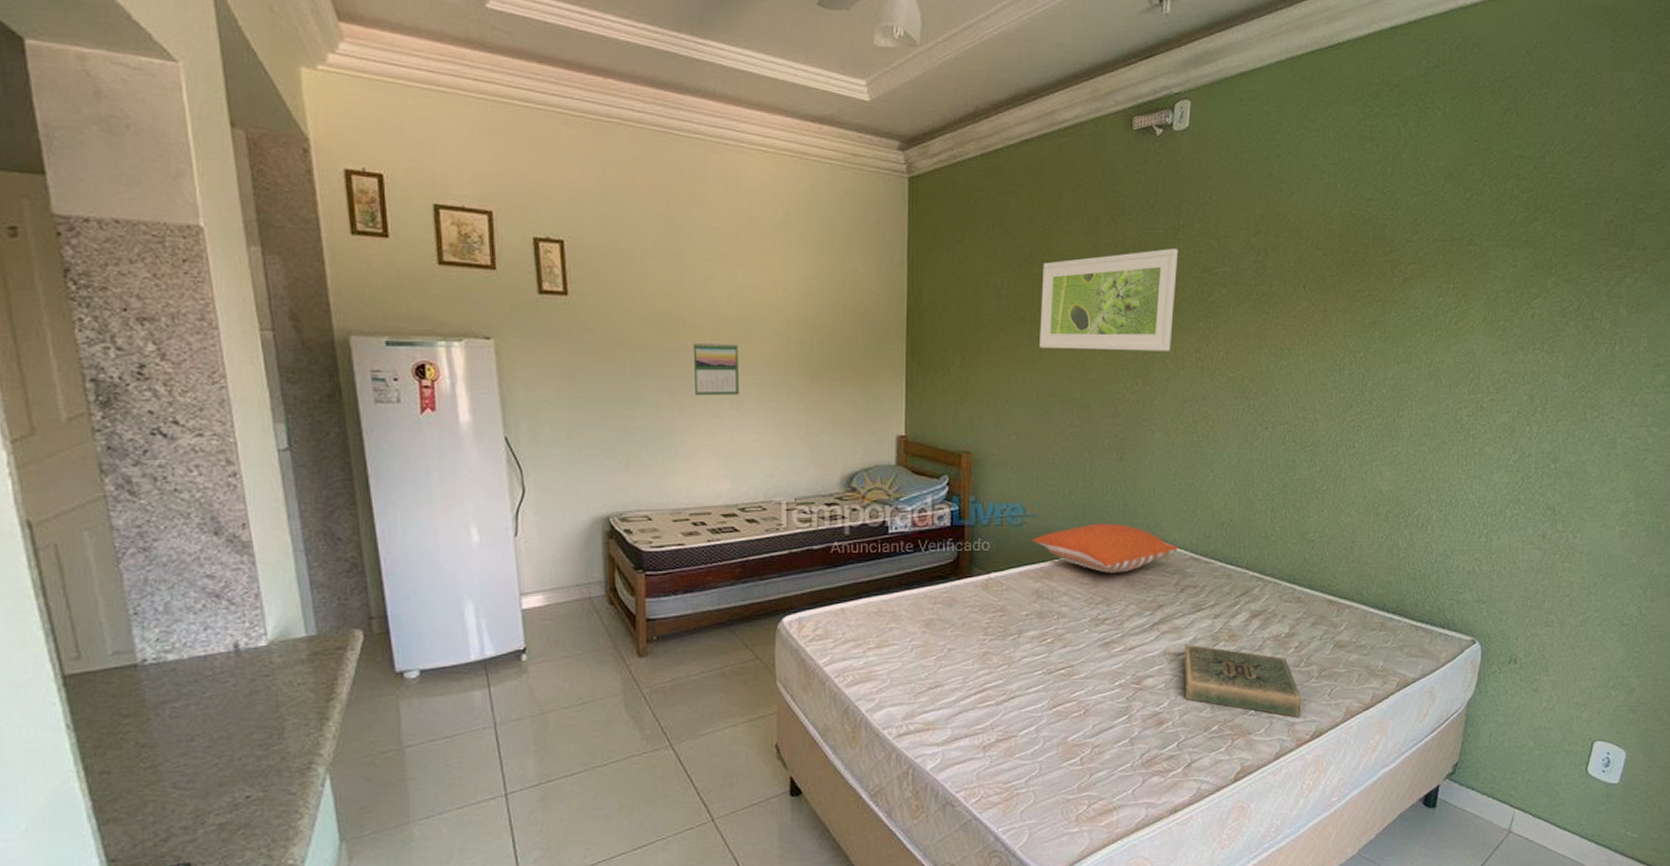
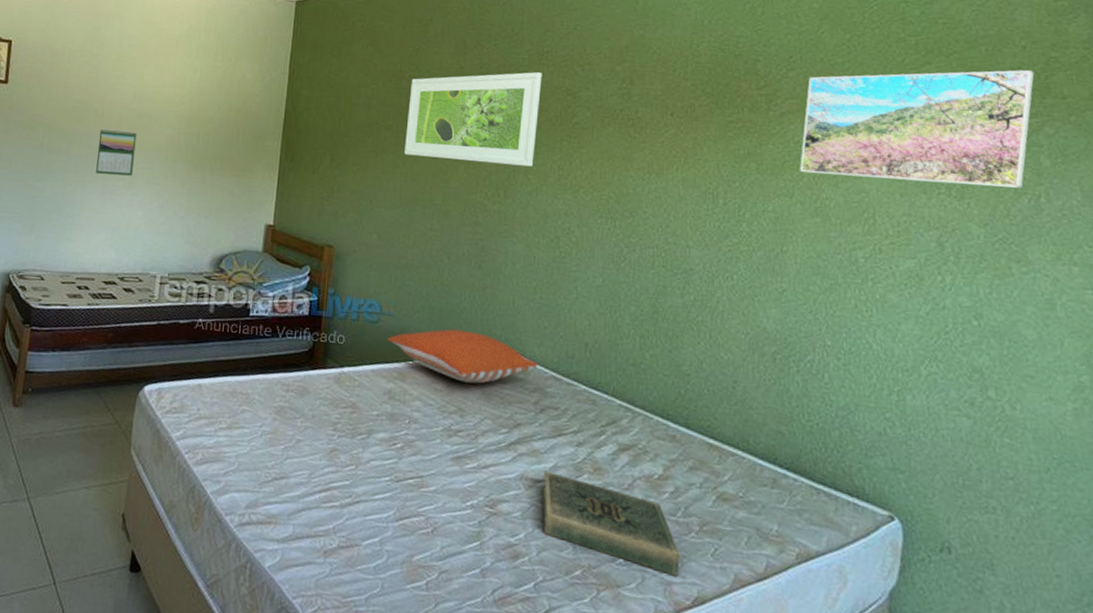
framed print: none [1418,222,1623,339] -> present [800,69,1035,188]

